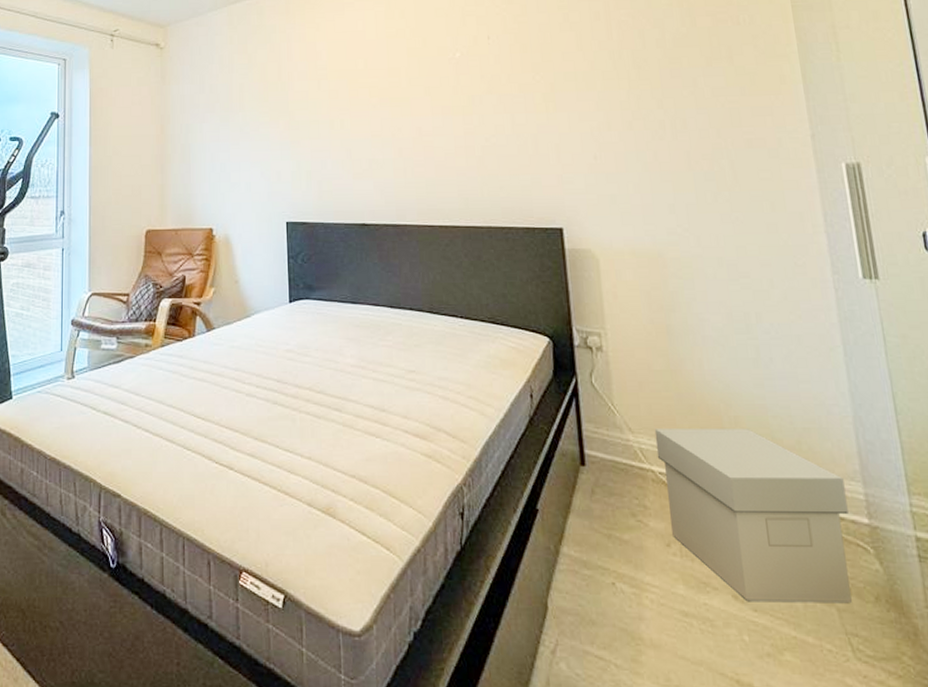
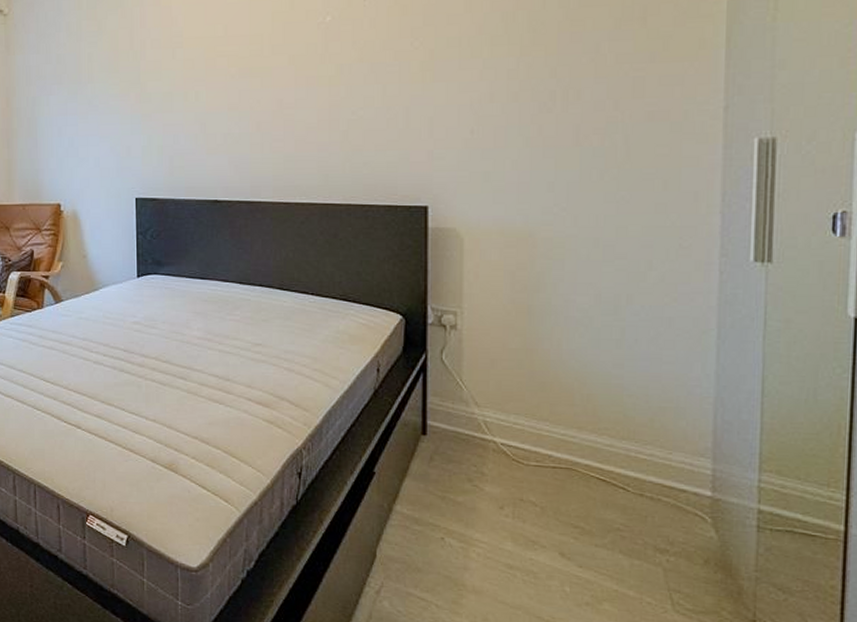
storage box: present [654,429,852,602] -> none [501,403,693,564]

